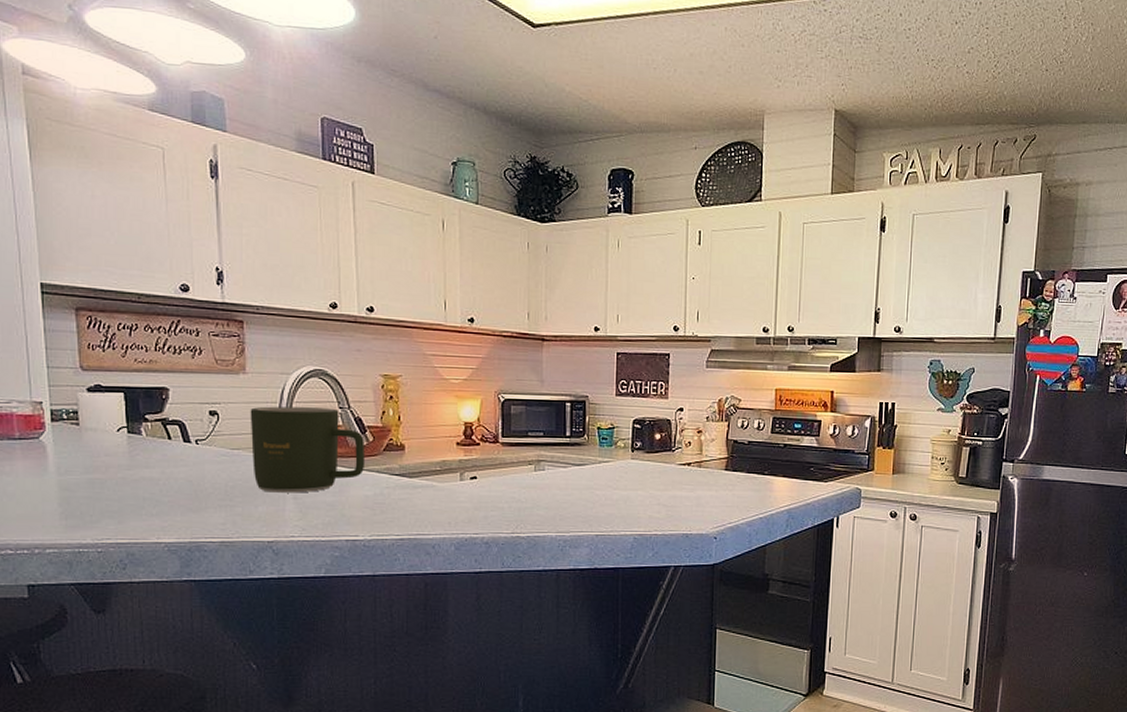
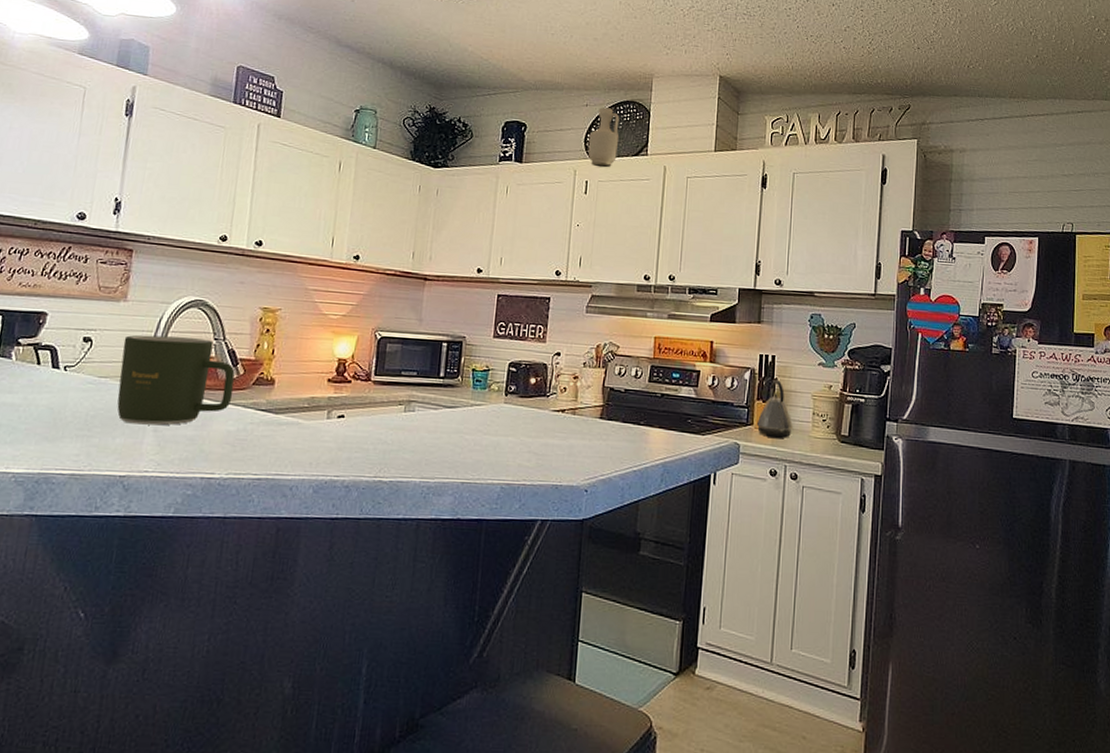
ceramic jug: none [699,150,731,216] -> present [588,107,620,168]
kettle: none [878,425,913,483] -> present [757,379,794,439]

